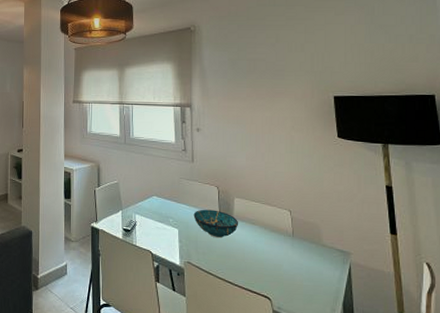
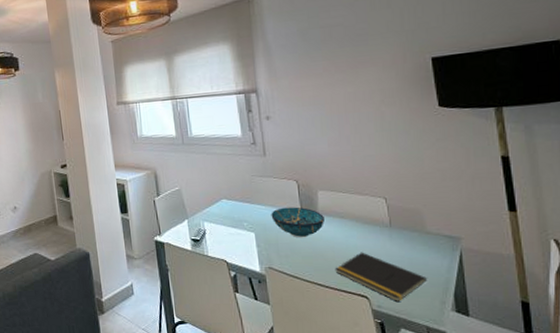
notepad: none [245,256,321,305] -> present [336,252,427,301]

